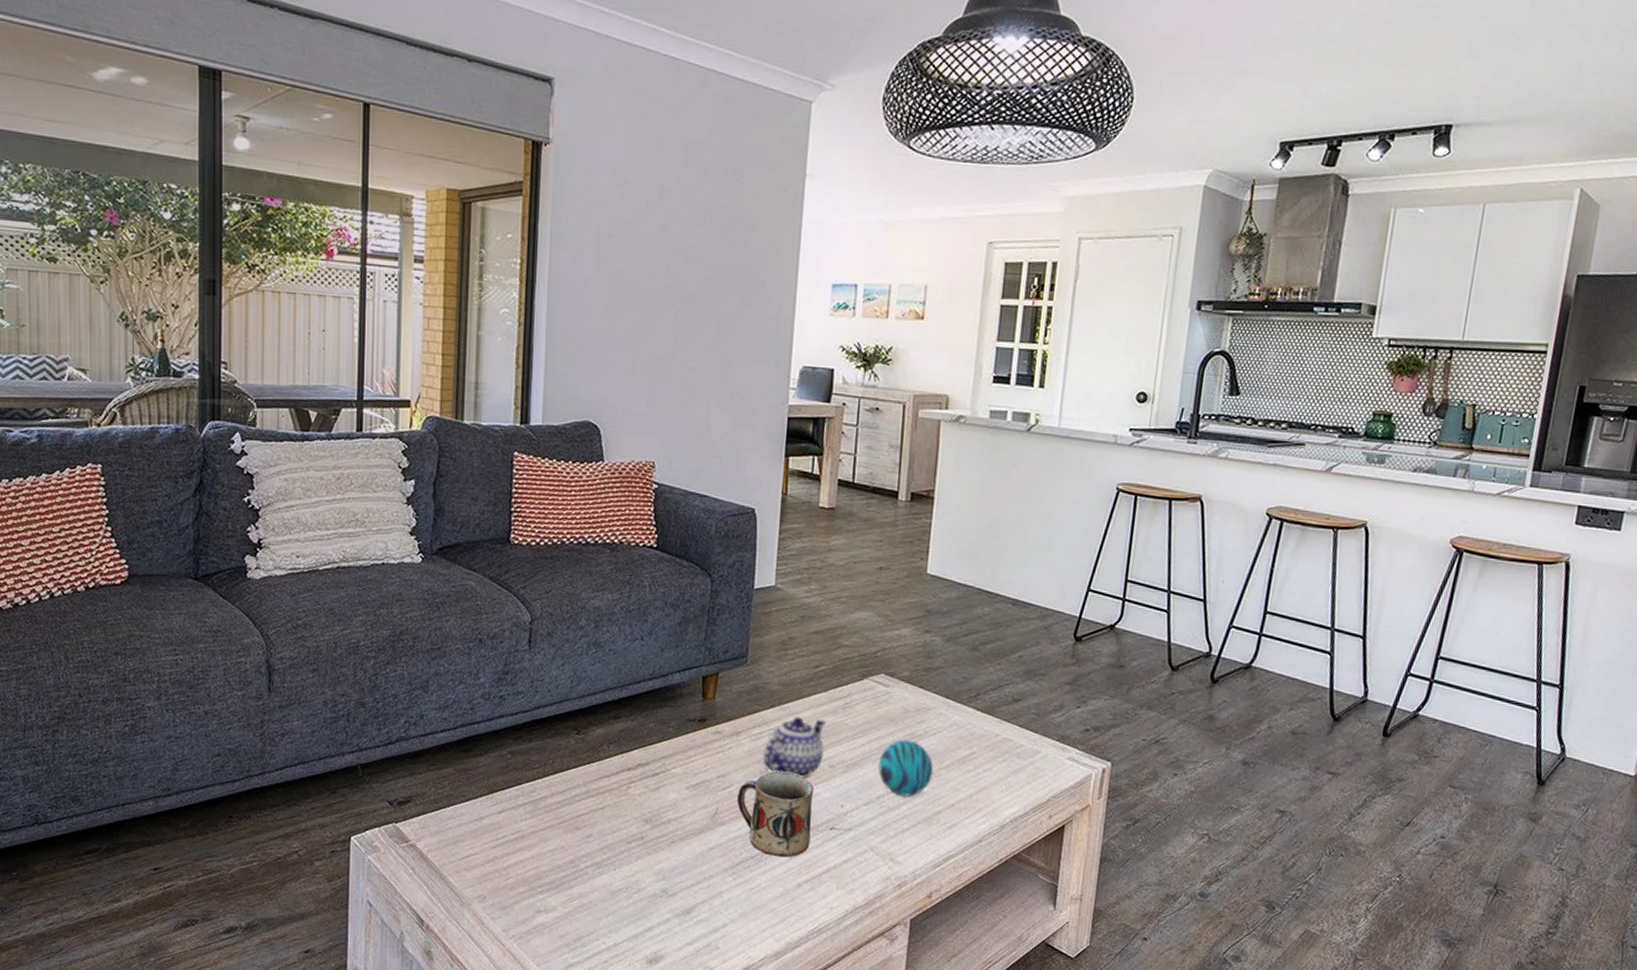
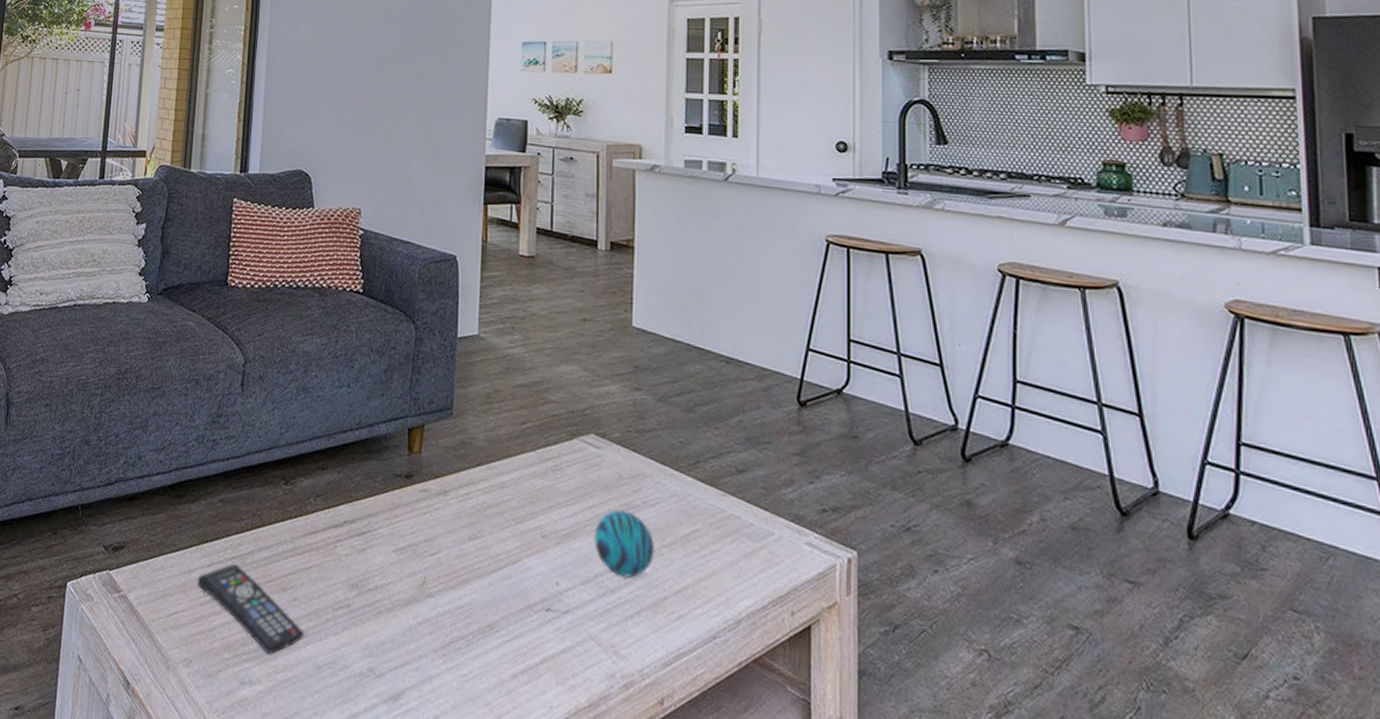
remote control: none [488,809,599,886] -> present [197,564,305,655]
mug: present [736,771,815,858] -> none [445,538,527,641]
teapot: present [763,717,826,778] -> none [471,477,536,548]

